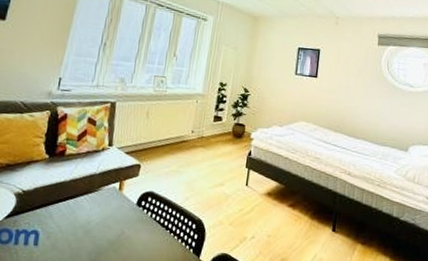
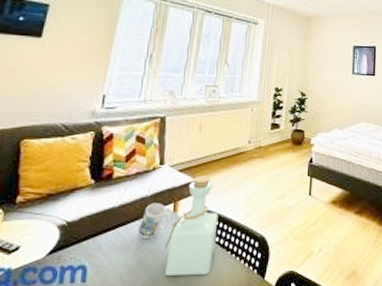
mug: none [85,180,117,213] -> present [137,203,172,240]
bottle: none [109,159,160,250] -> present [164,175,219,276]

